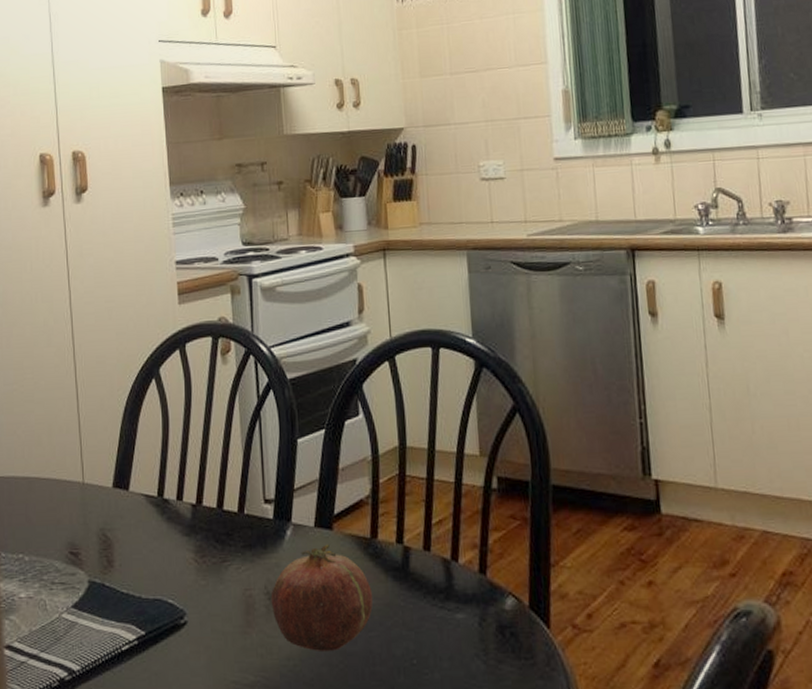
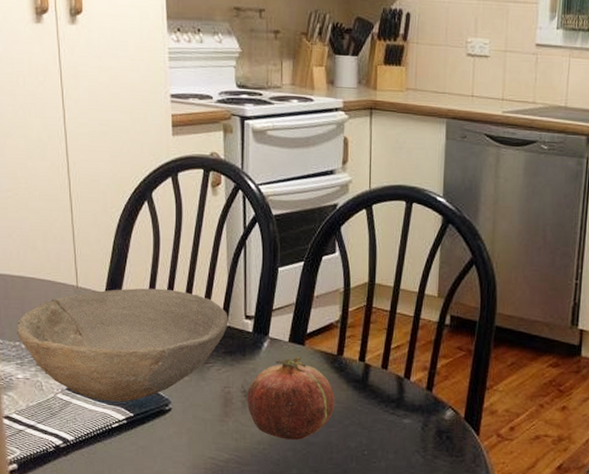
bowl: none [19,476,246,618] -> present [16,288,228,402]

